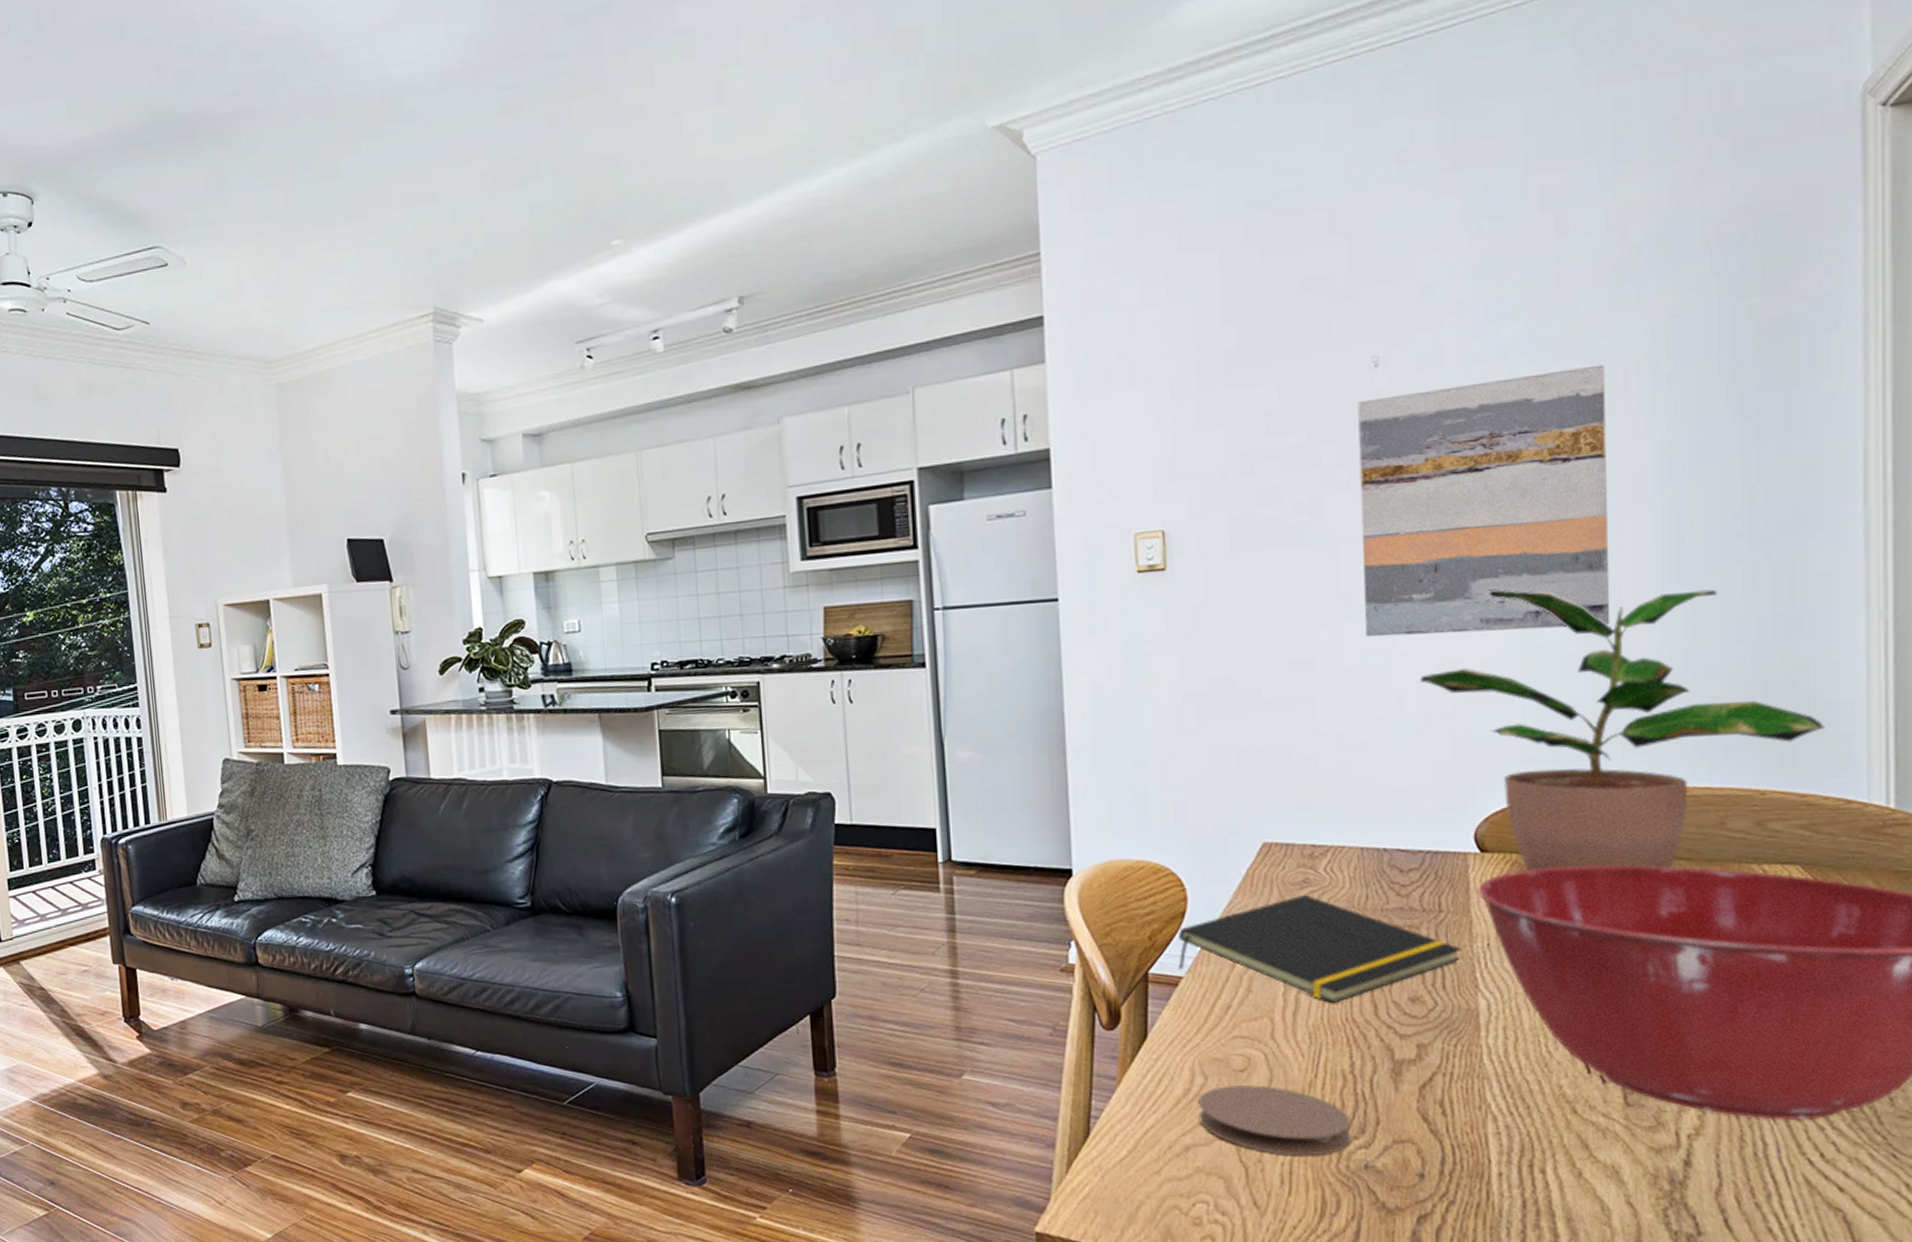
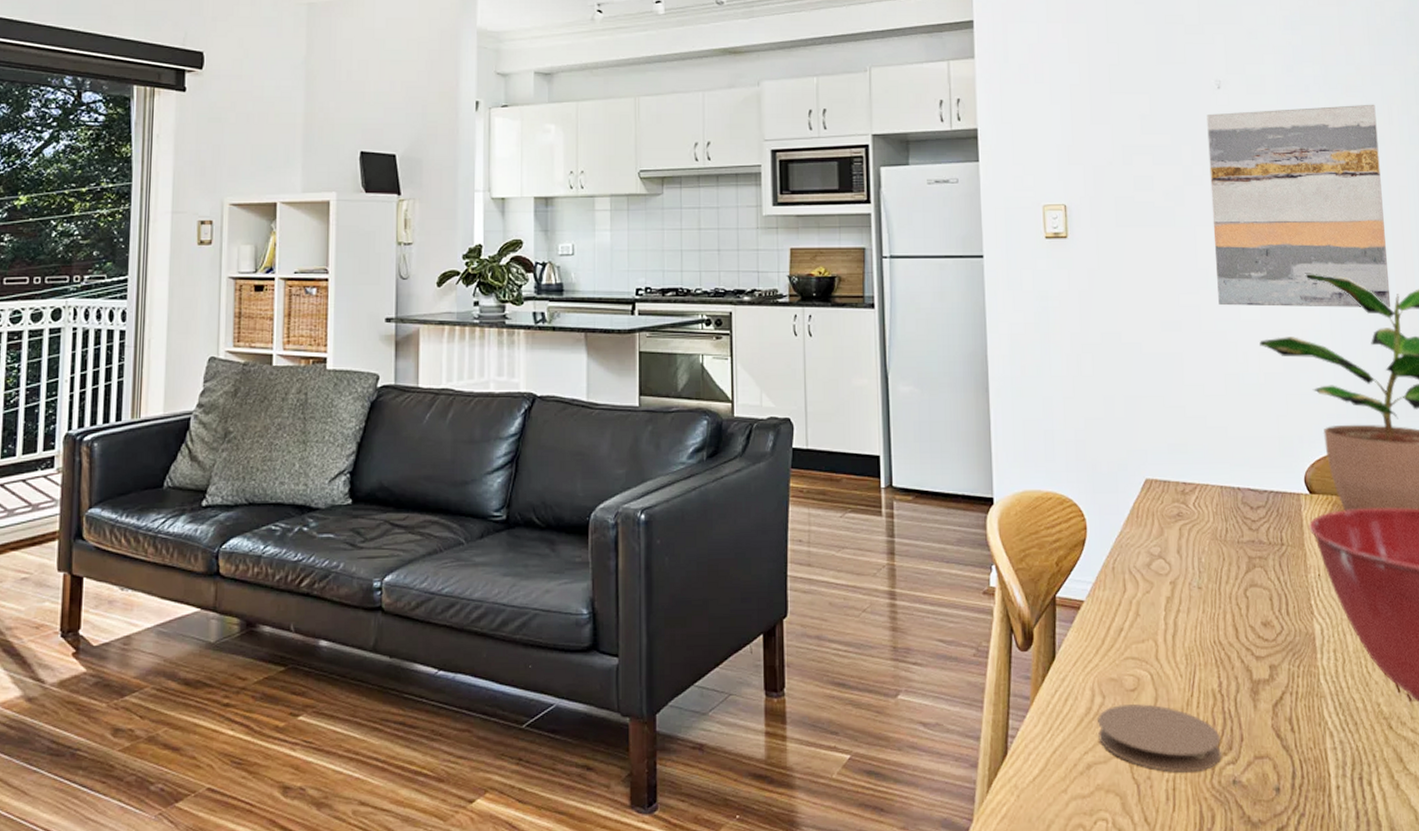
notepad: present [1178,894,1462,1004] -> none [1080,526,1300,628]

